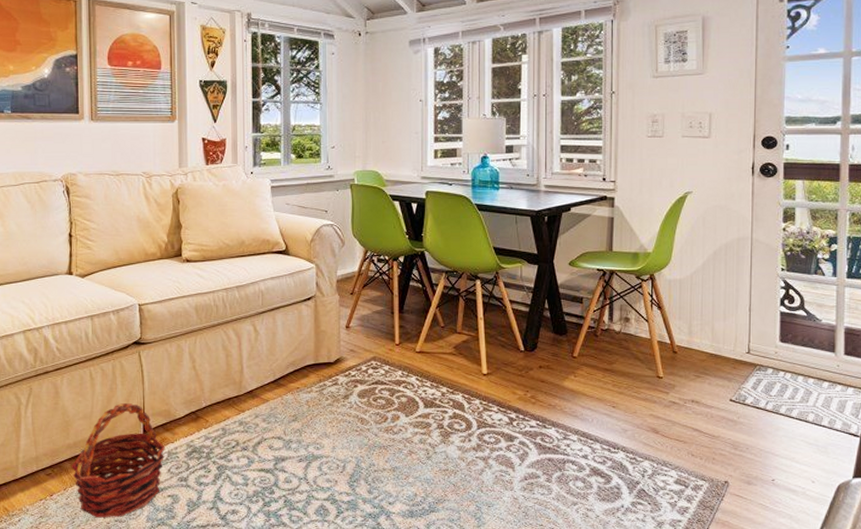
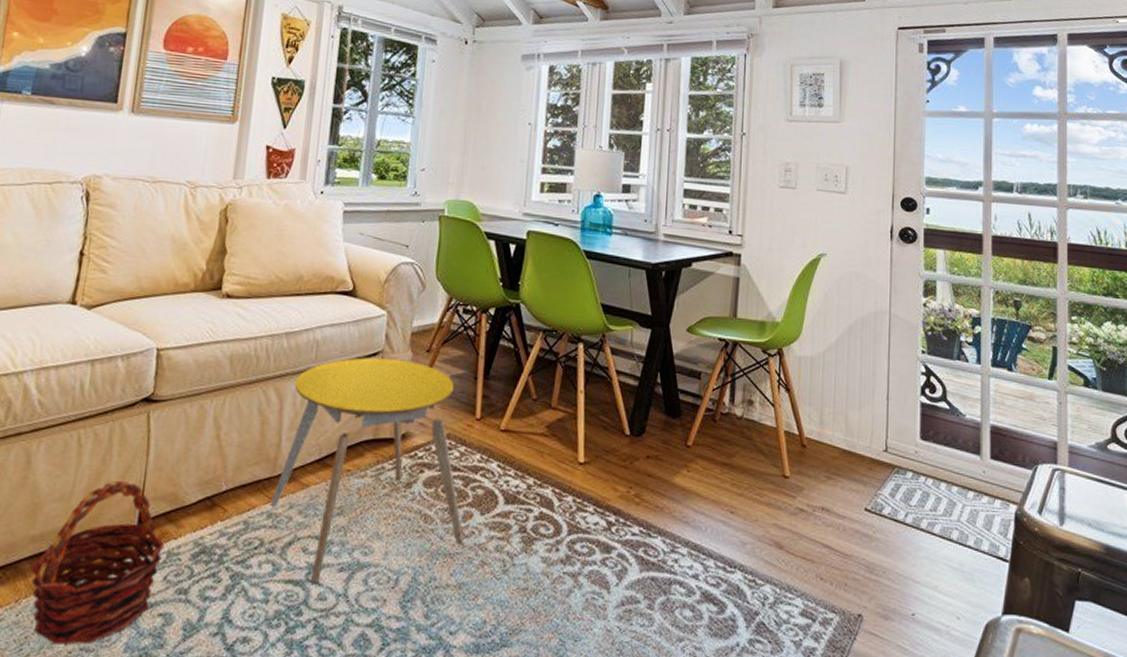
stool: none [240,302,393,471] -> present [270,357,464,584]

